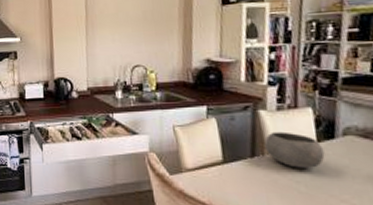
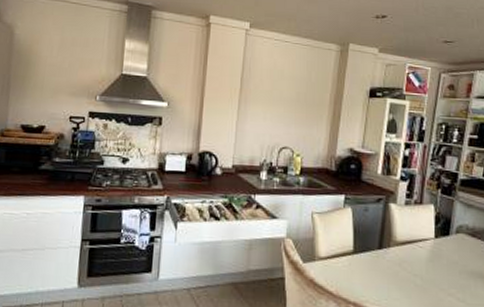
bowl: present [263,131,325,168] -> none [391,225,440,262]

